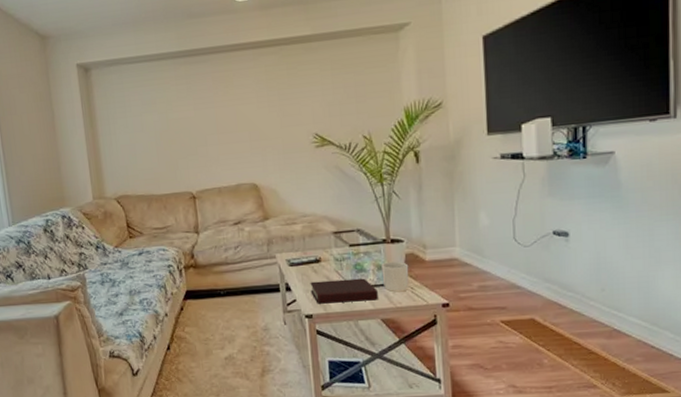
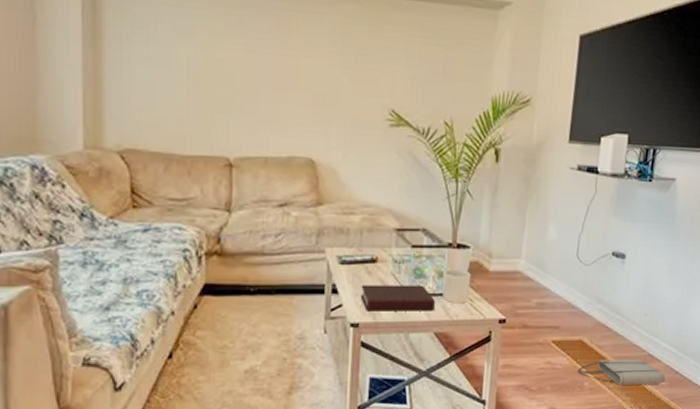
tote bag: none [533,335,640,362] -> present [577,359,666,385]

